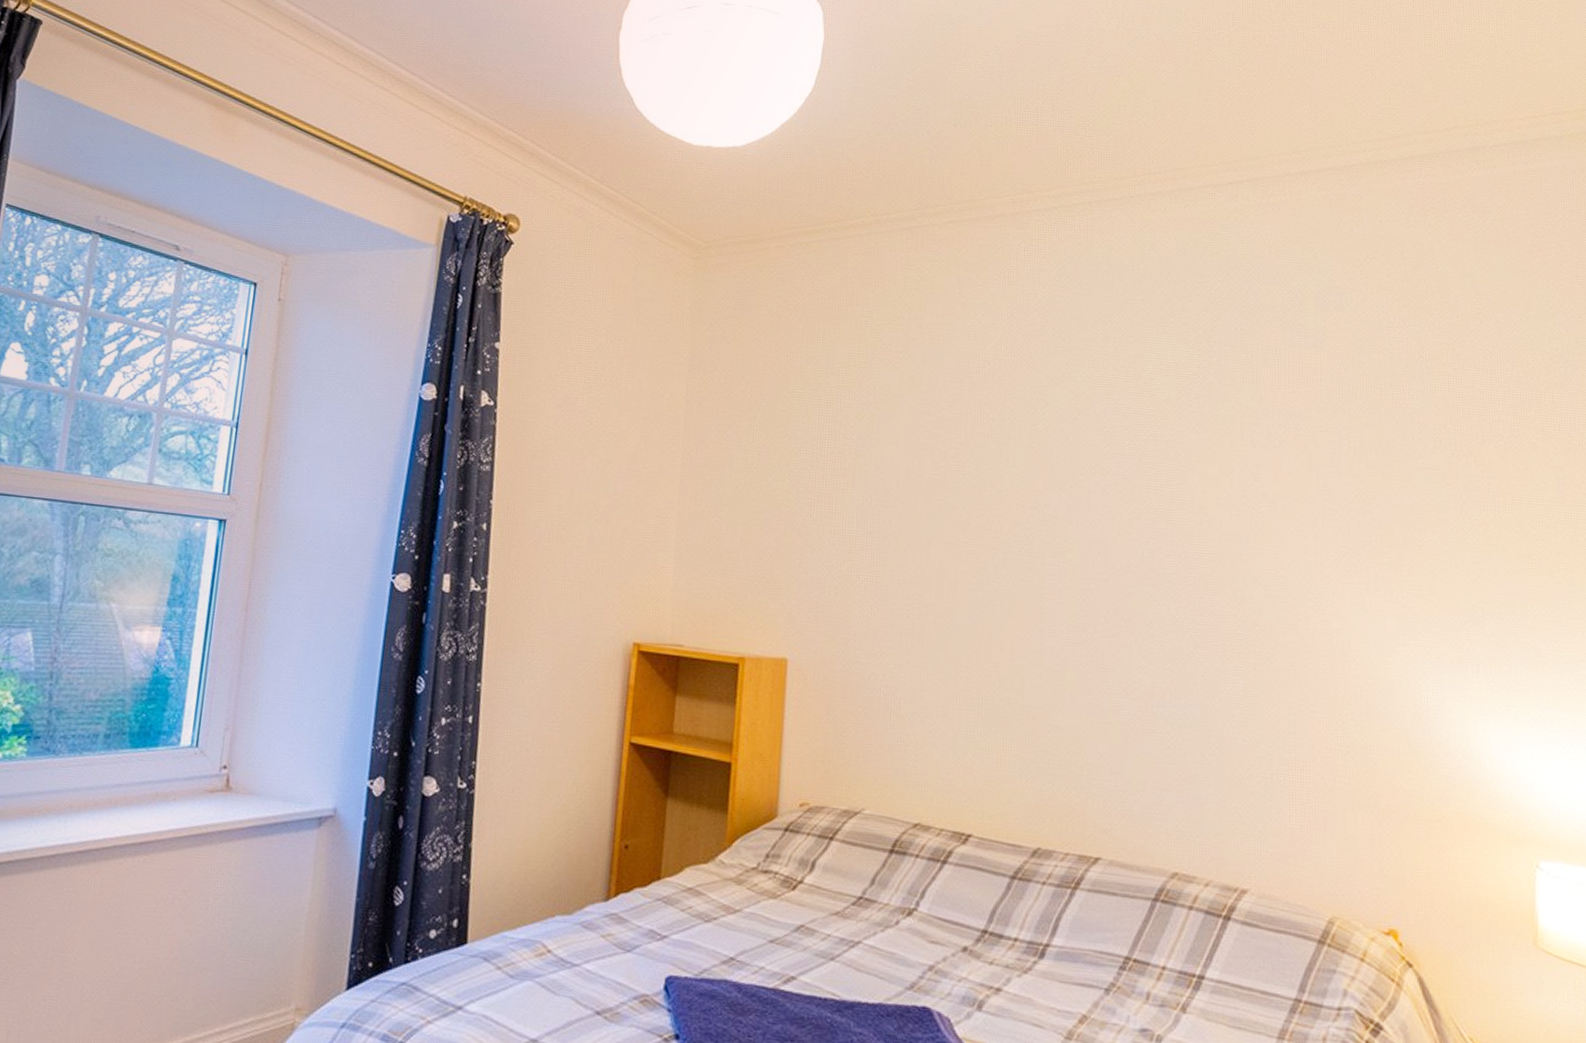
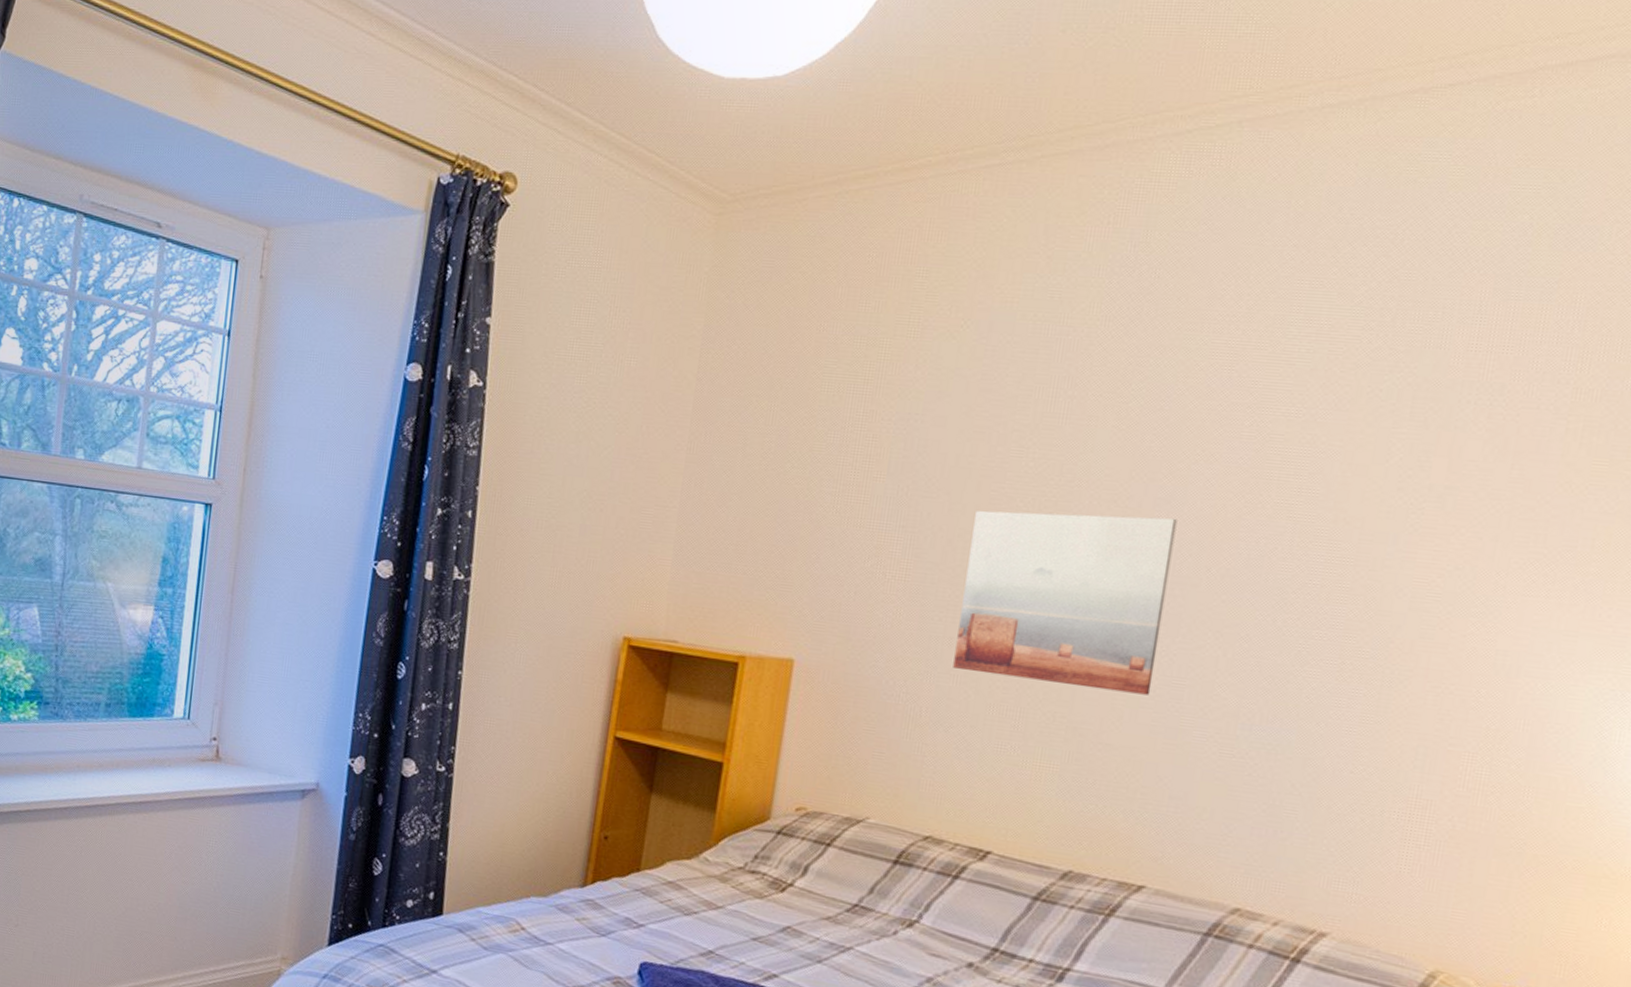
wall art: none [923,518,1085,679] -> present [953,510,1178,695]

